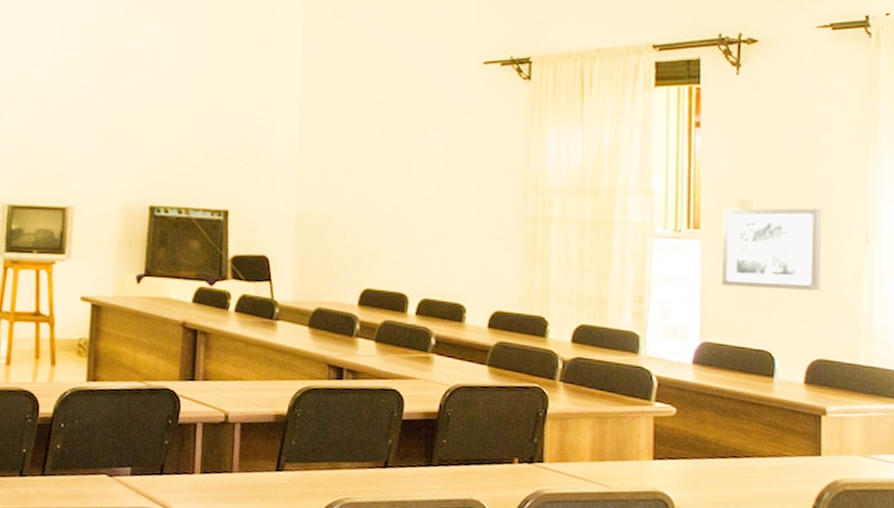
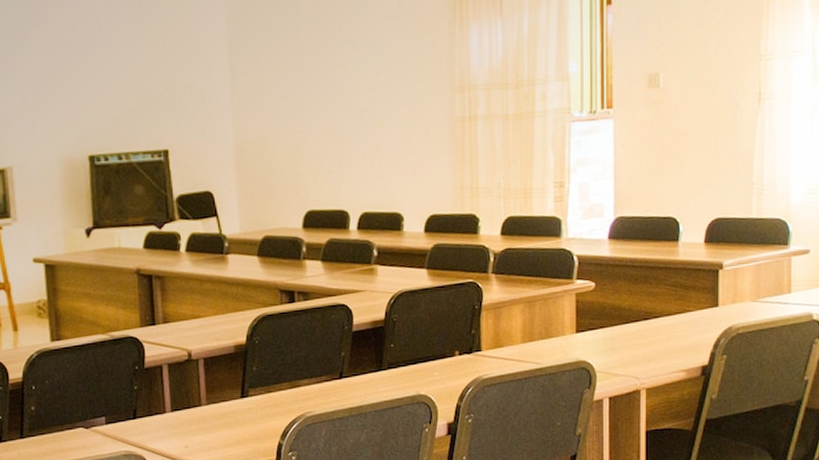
wall art: present [721,207,822,291] -> none [632,73,721,161]

